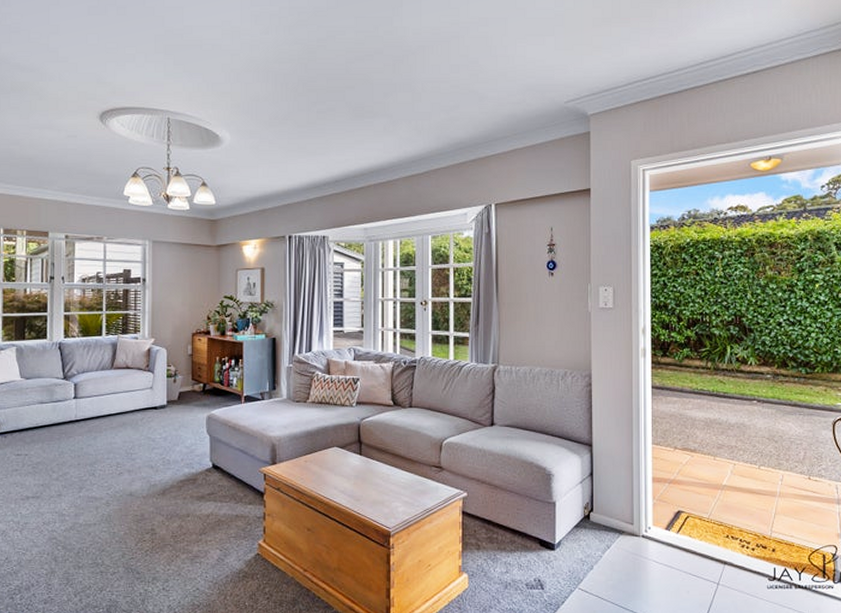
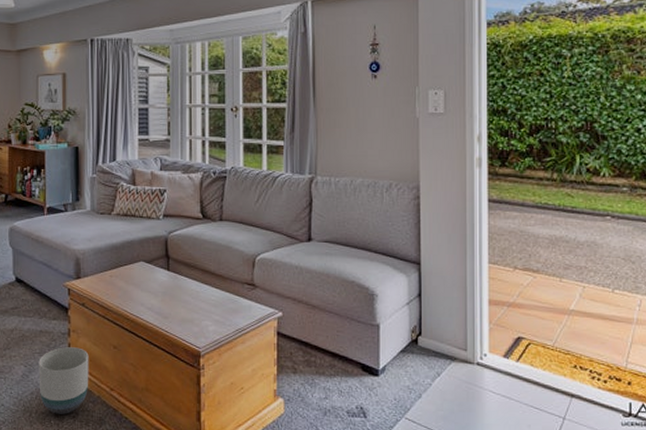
planter: none [234,531,283,596] -> present [39,347,89,414]

